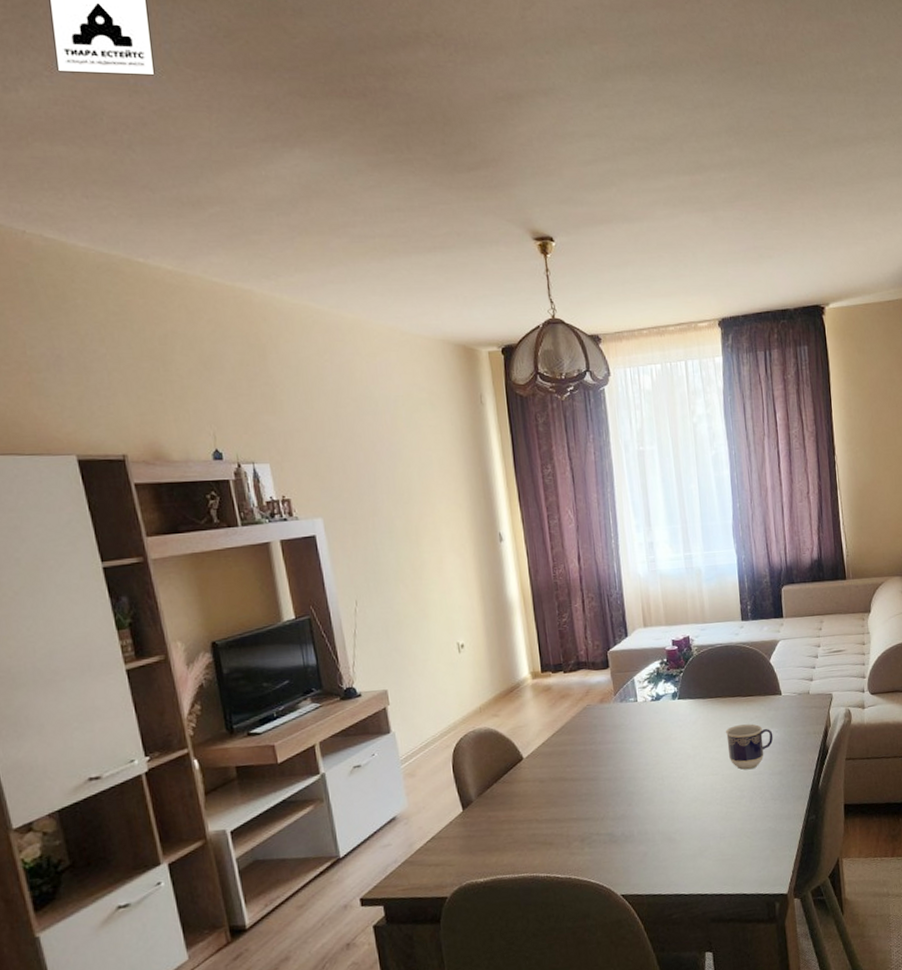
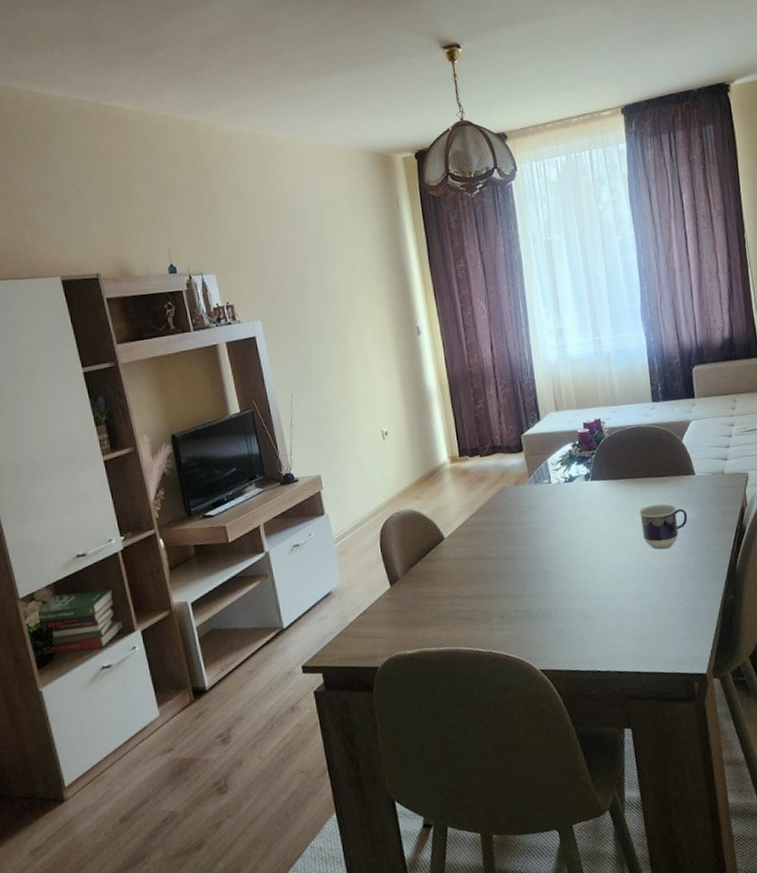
books: none [33,816,146,894] -> present [36,589,123,655]

